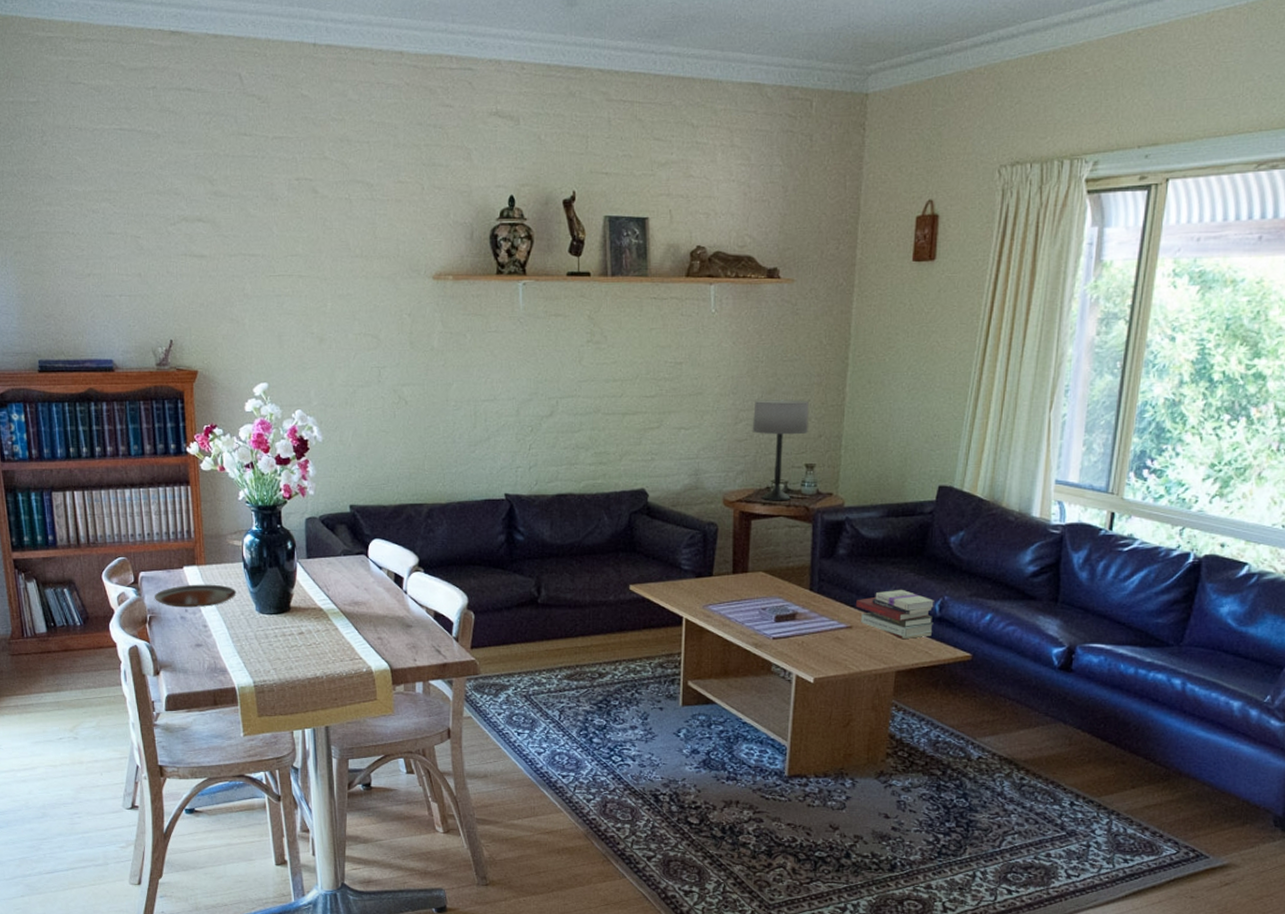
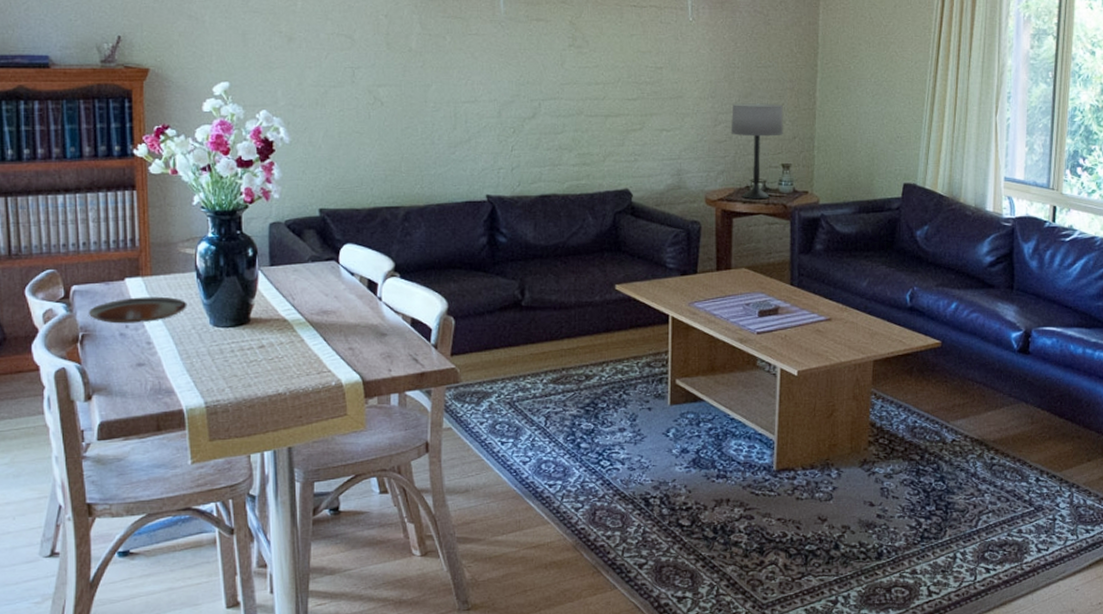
books: present [856,589,934,639] -> none [834,281,905,329]

